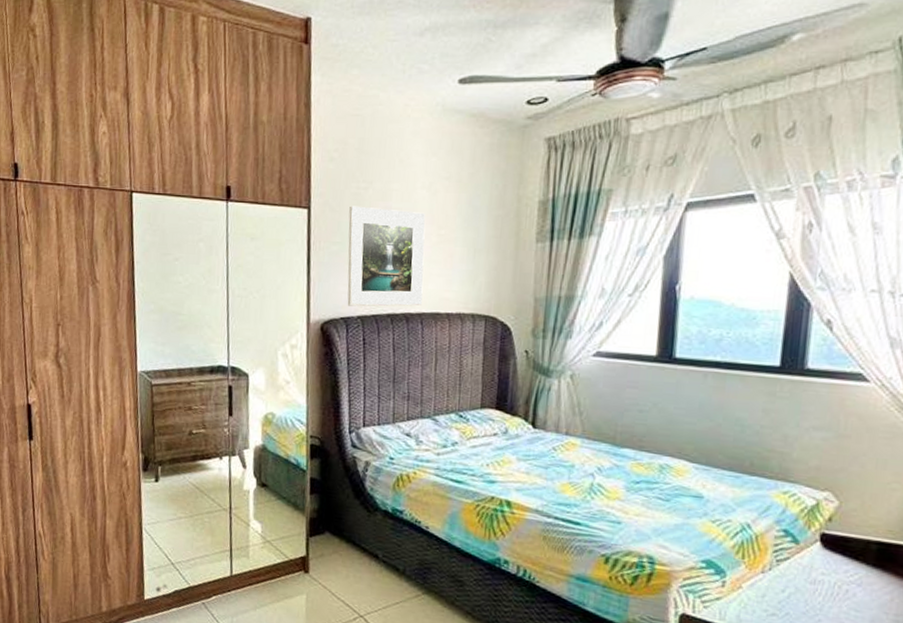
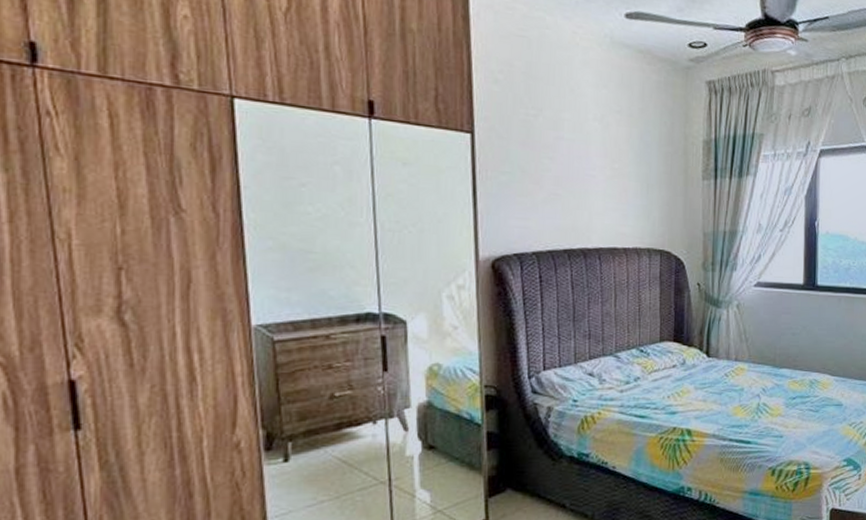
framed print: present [347,206,425,307] -> none [518,133,600,242]

